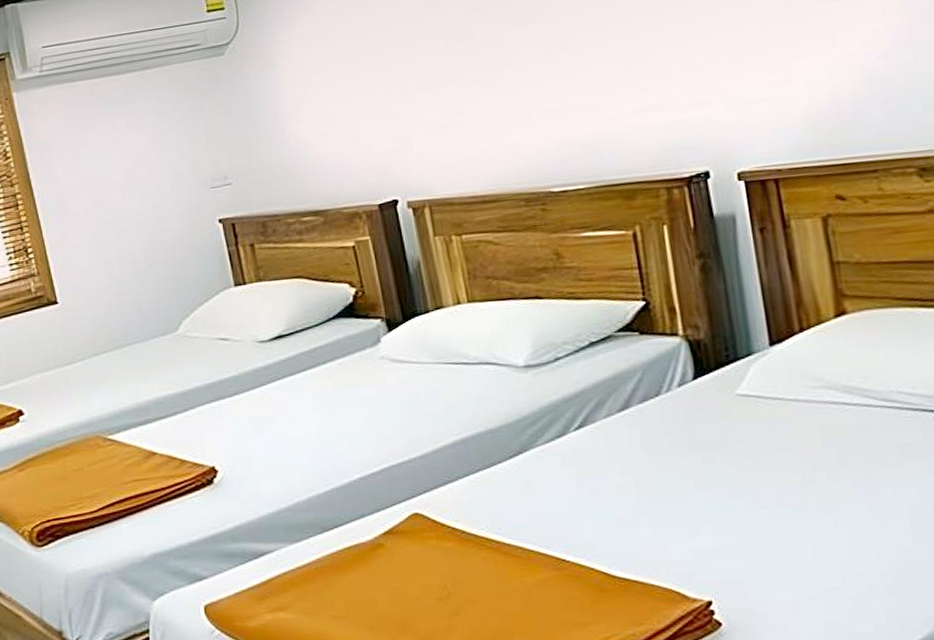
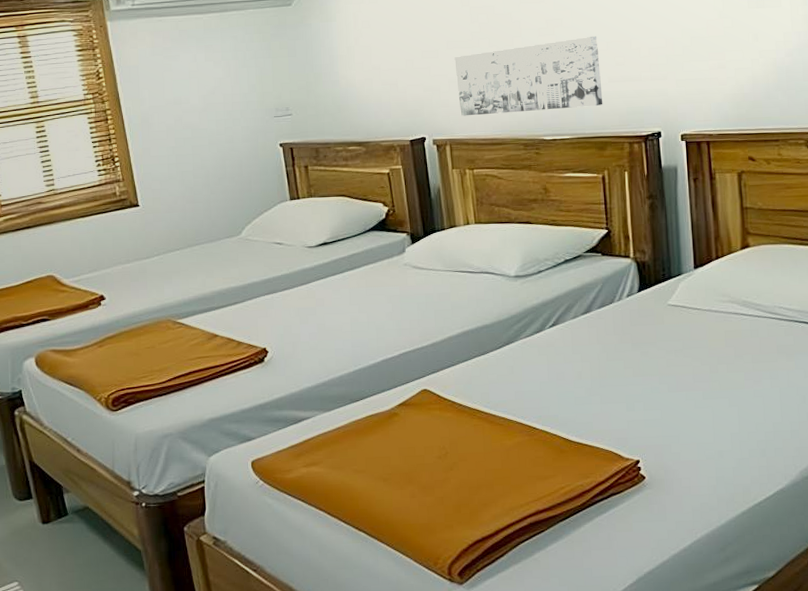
wall art: none [428,56,627,171] -> present [454,35,603,116]

